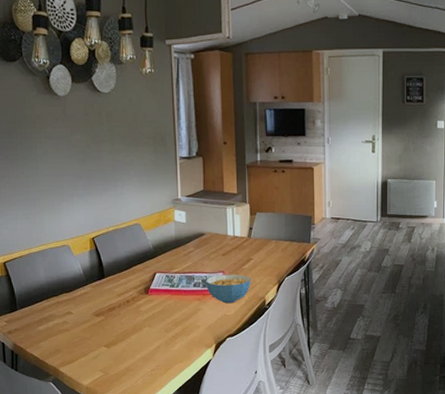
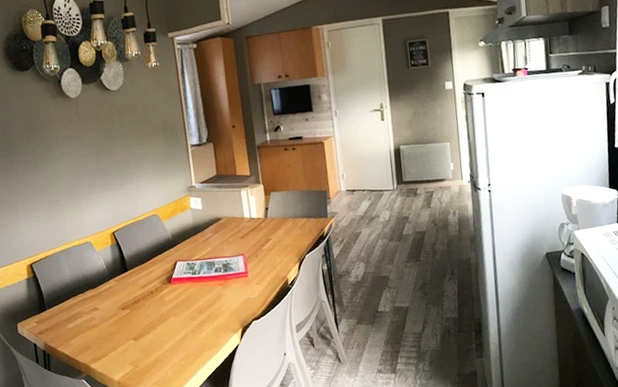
cereal bowl: present [205,274,251,304] -> none [226,255,272,287]

